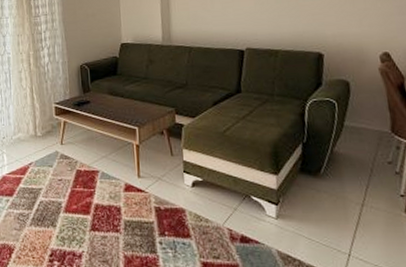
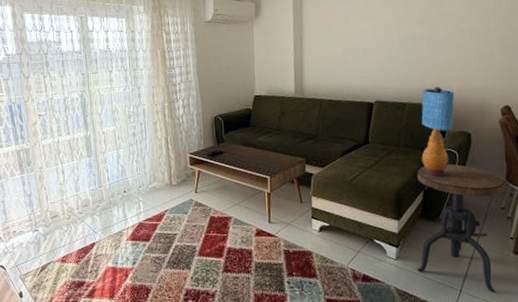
side table: none [294,114,391,257] -> present [417,163,505,293]
table lamp: none [295,33,330,129] -> present [421,87,455,177]

